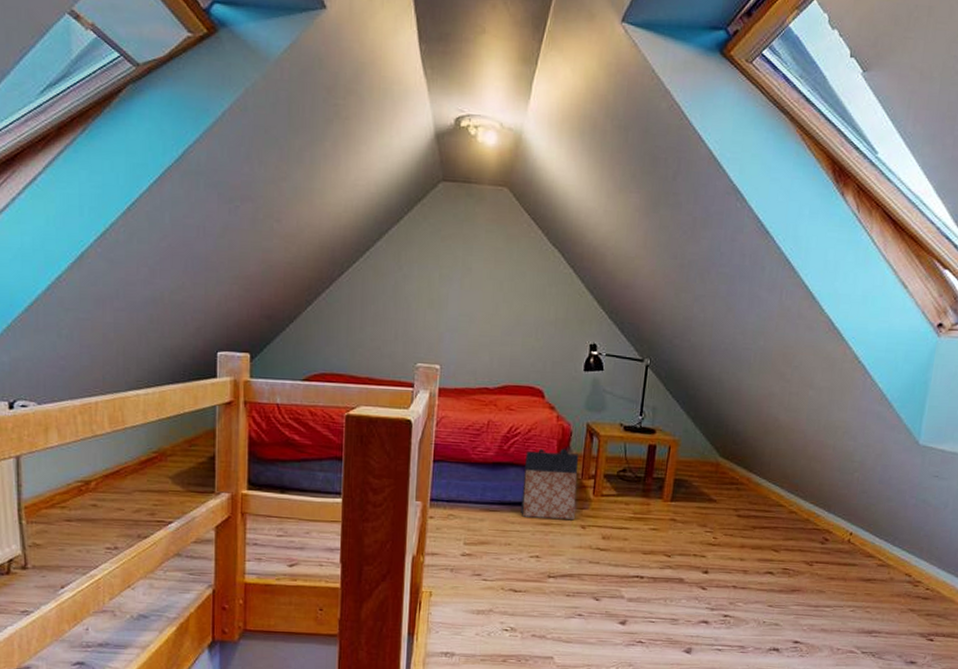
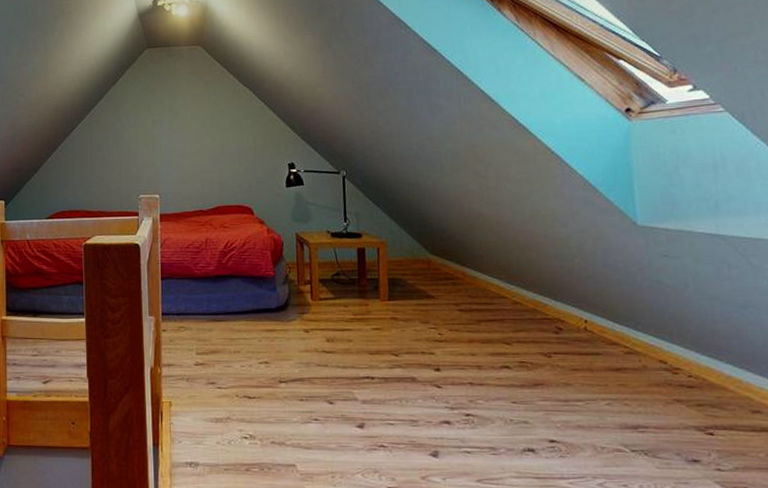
bag: present [521,448,579,519] -> none [243,257,297,325]

